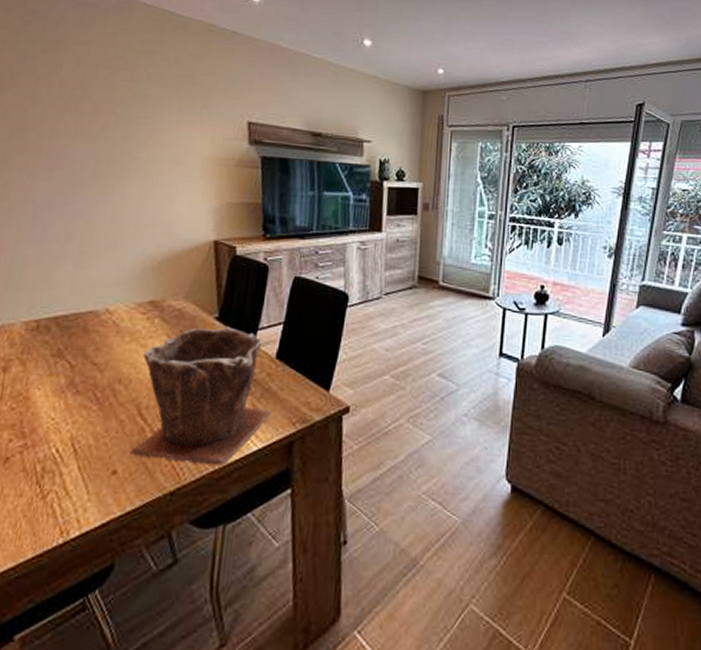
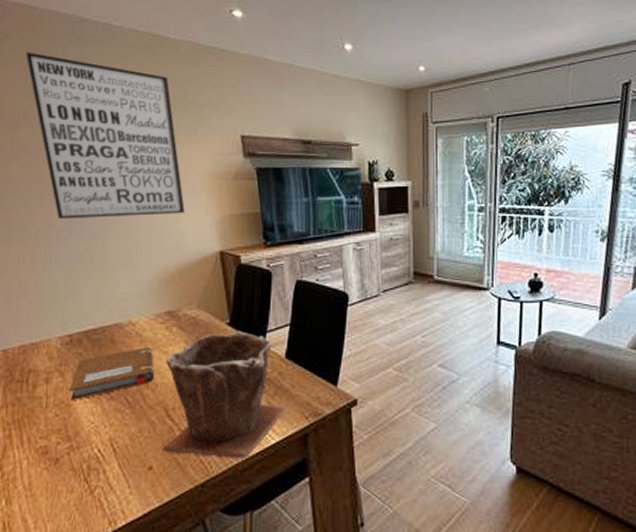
wall art: none [19,14,180,198] -> present [25,52,185,220]
notebook: none [29,338,131,394] -> present [69,347,155,402]

